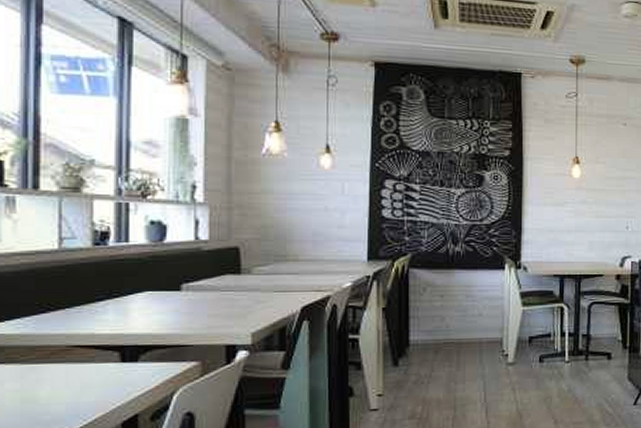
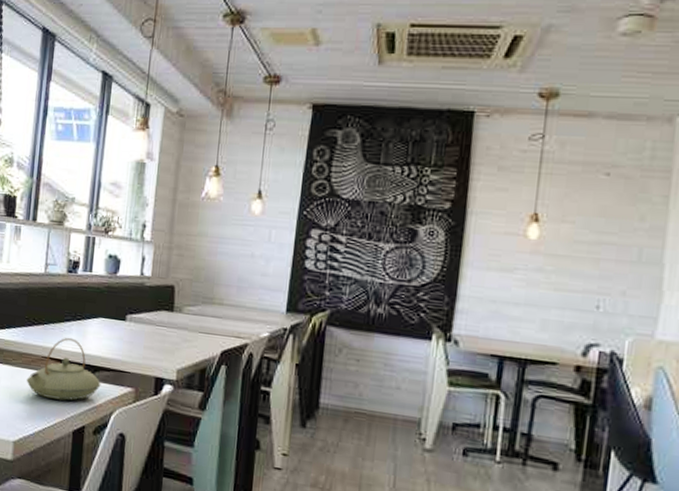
teapot: none [45,318,155,393] -> present [26,337,101,401]

